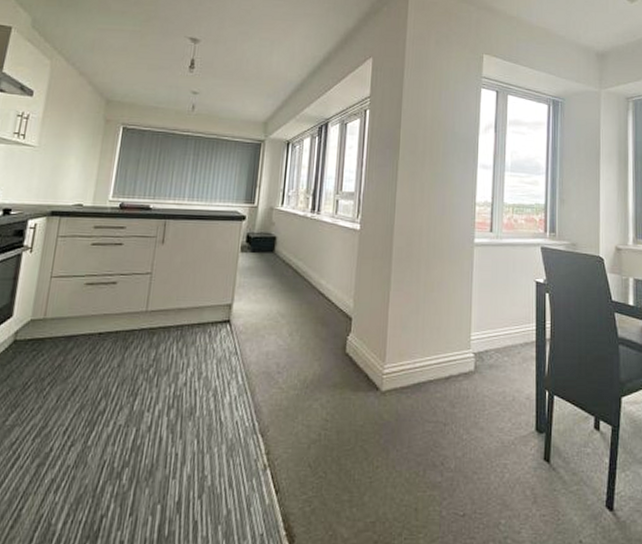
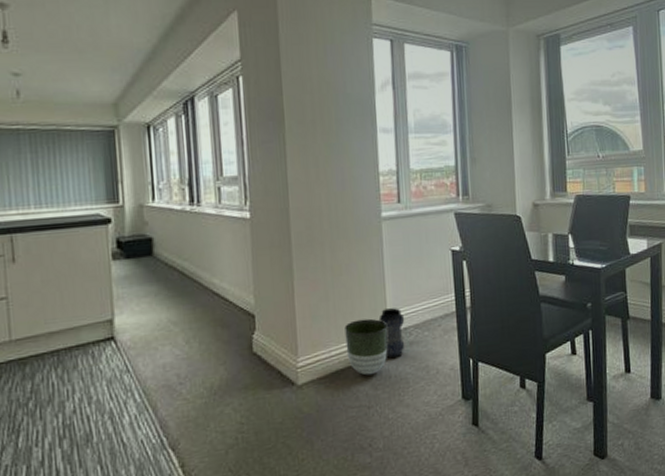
planter: none [429,336,470,392] -> present [345,318,388,376]
vase: none [462,329,487,379] -> present [378,308,405,359]

